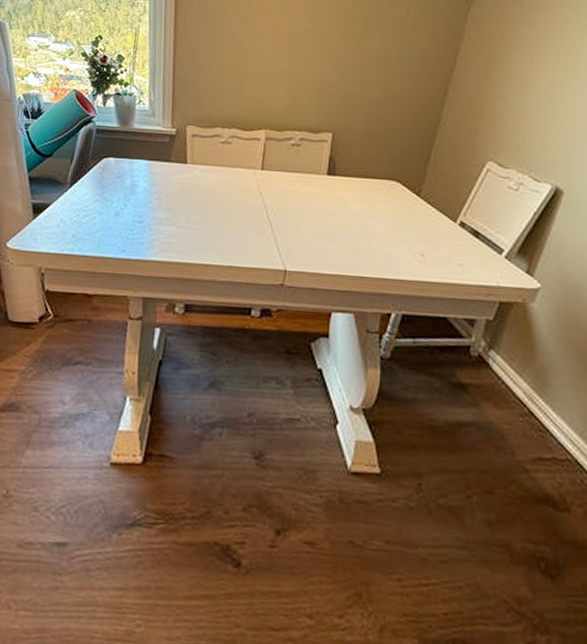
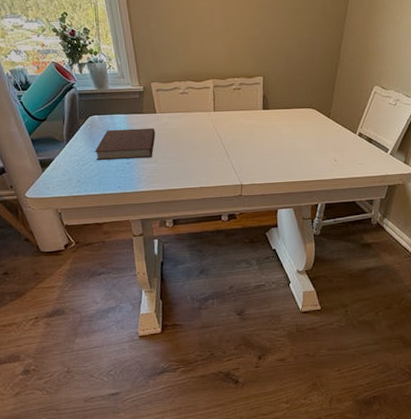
notebook: none [101,177,182,218] -> present [94,127,156,160]

